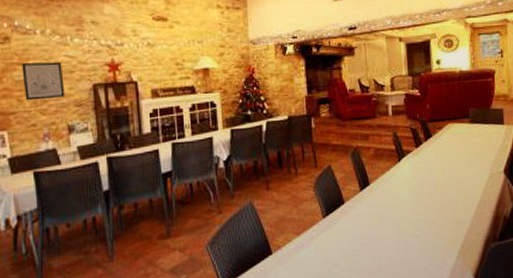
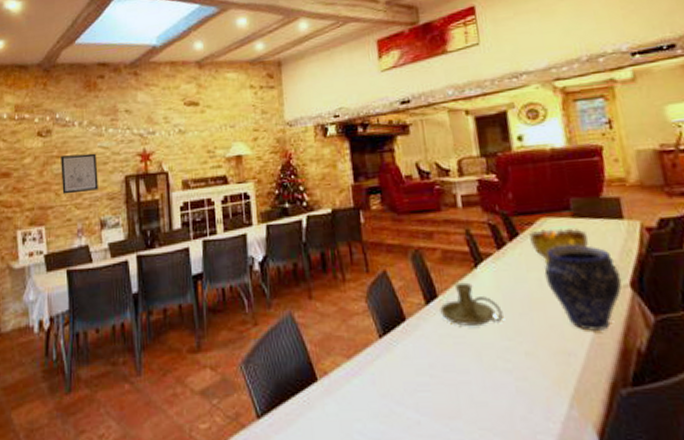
candle holder: none [371,173,417,206] -> present [440,282,503,326]
decorative bowl: none [439,131,480,158] -> present [529,228,589,264]
vase: none [448,143,499,205] -> present [544,245,622,331]

